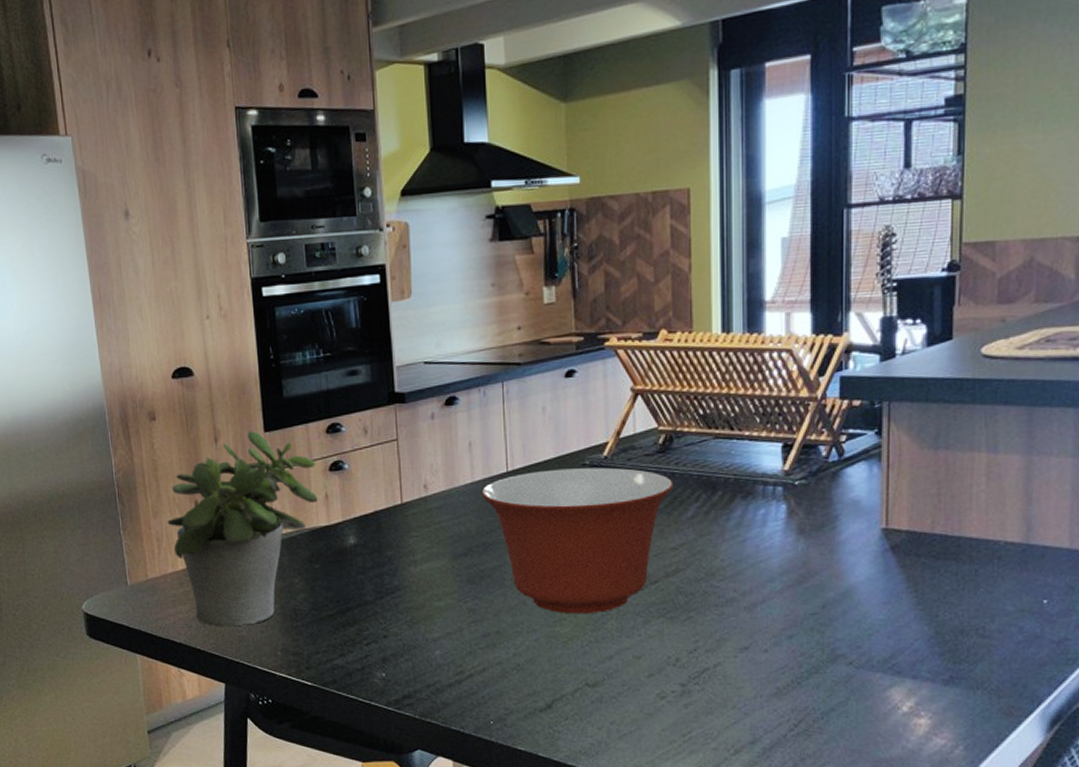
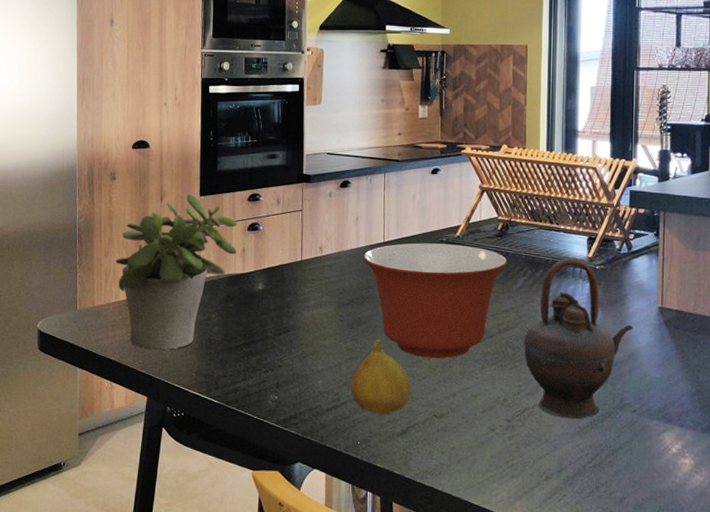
fruit: none [475,596,554,687] -> present [350,340,411,415]
teapot: none [700,473,848,678] -> present [524,258,634,419]

